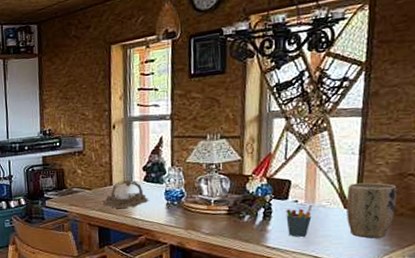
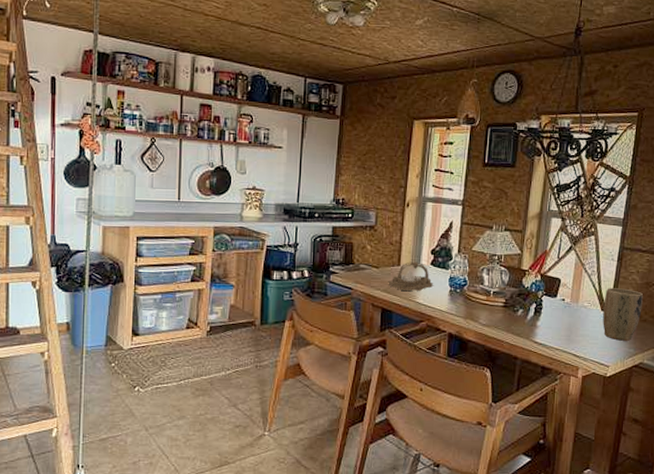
pen holder: present [286,204,313,237] -> none [553,304,576,335]

